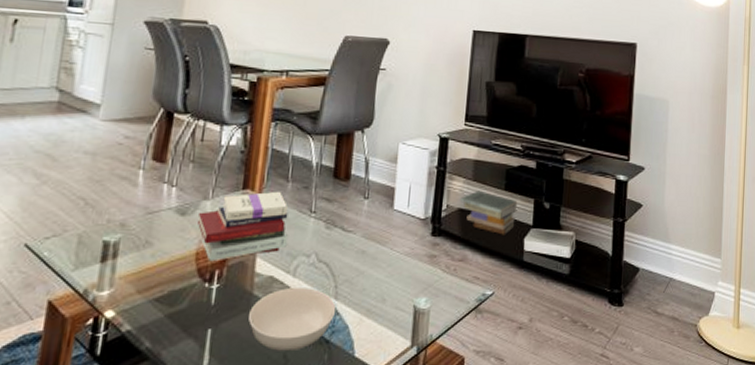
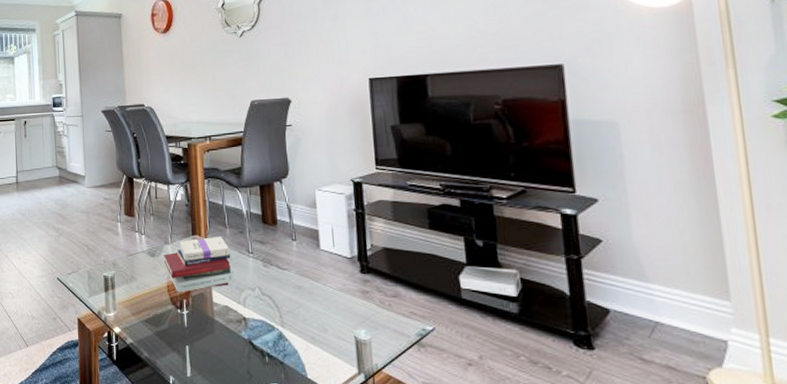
bowl: present [248,286,337,352] -> none [214,315,285,369]
books: present [459,190,518,235] -> none [383,230,447,273]

